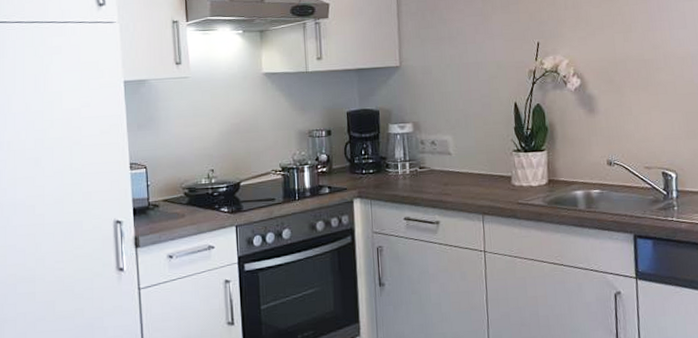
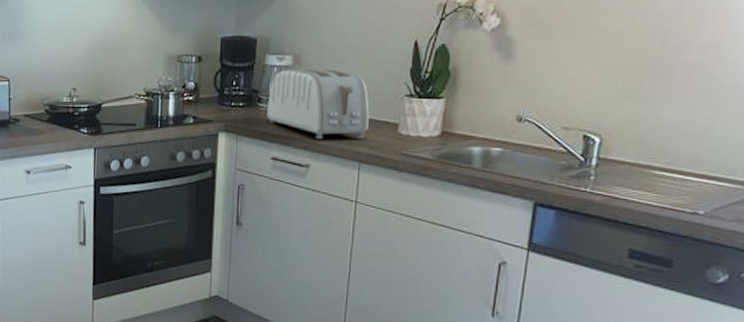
toaster: none [395,132,486,197] -> present [267,69,369,140]

